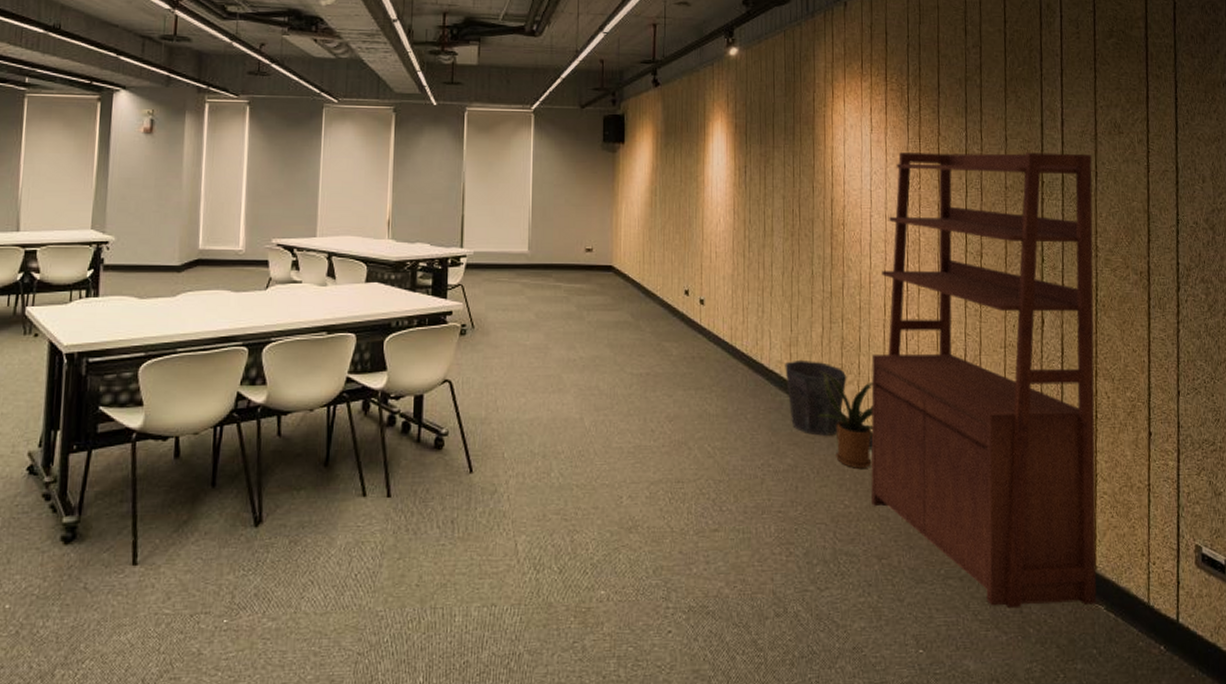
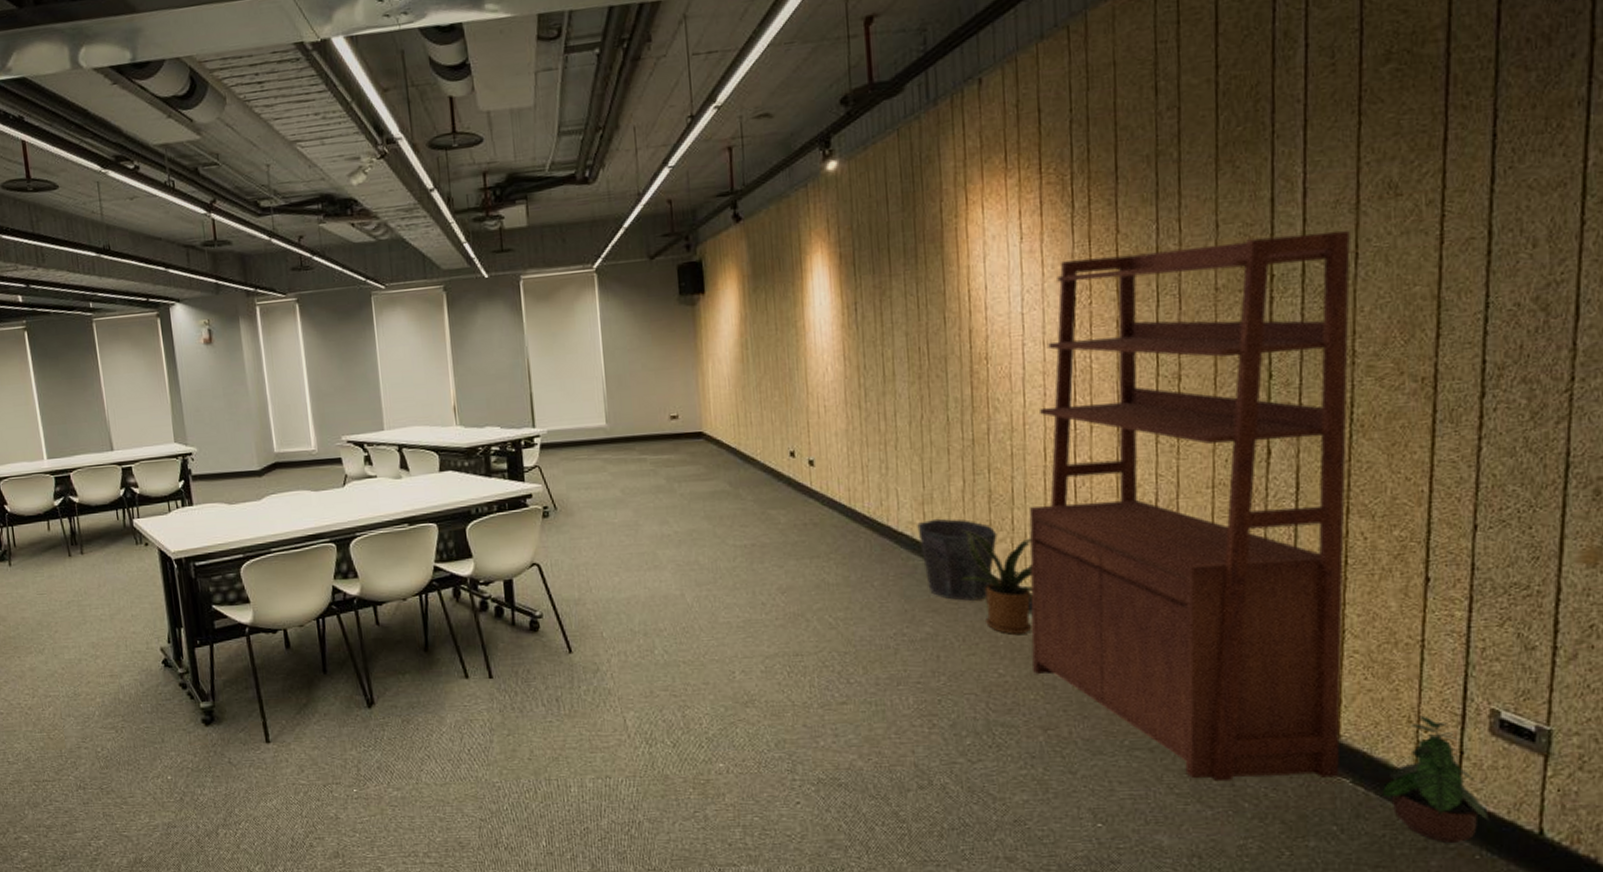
potted plant: none [1126,549,1199,665] -> present [1381,715,1489,844]

